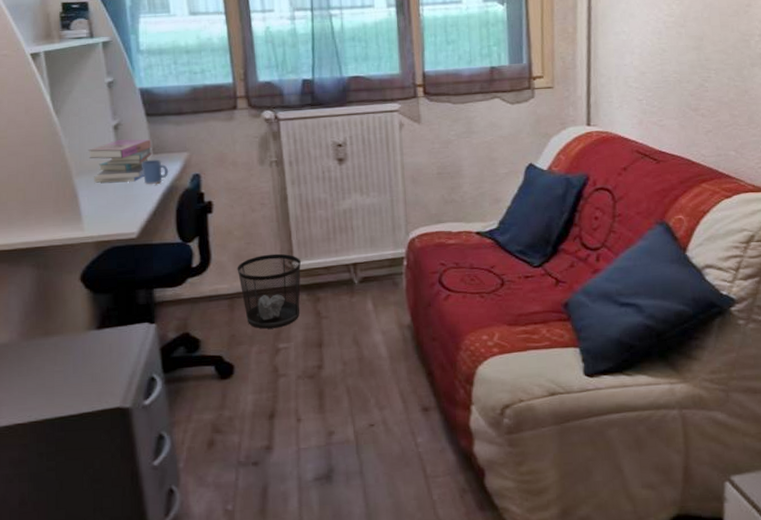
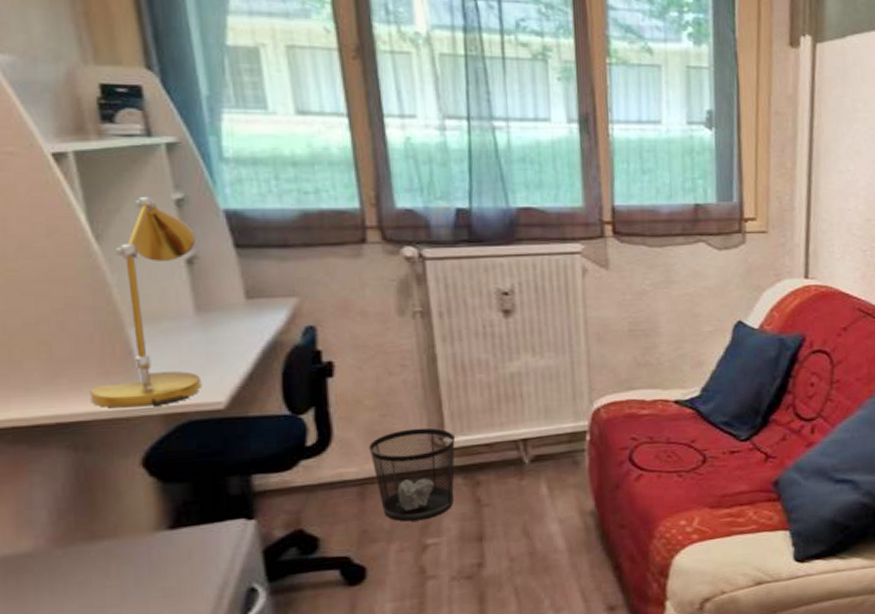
desk lamp: none [48,81,122,237] -> present [89,196,202,408]
books: present [88,139,152,183] -> none [148,277,245,336]
mug: present [141,159,168,184] -> none [229,305,269,339]

